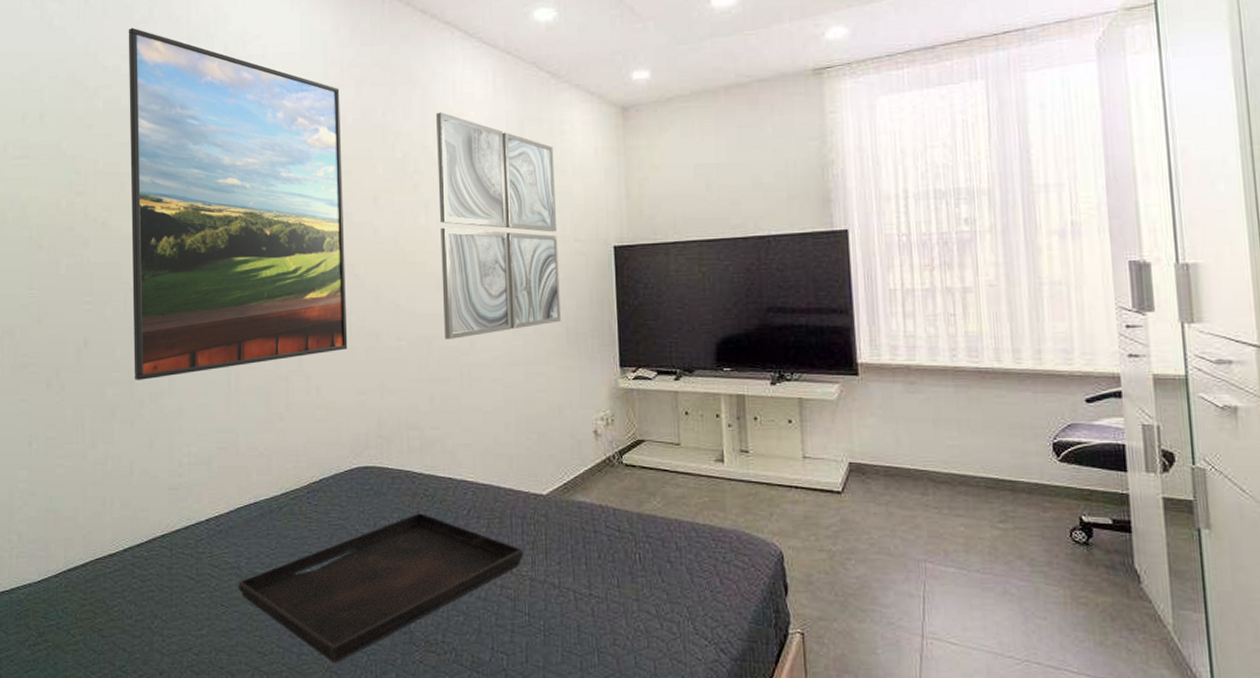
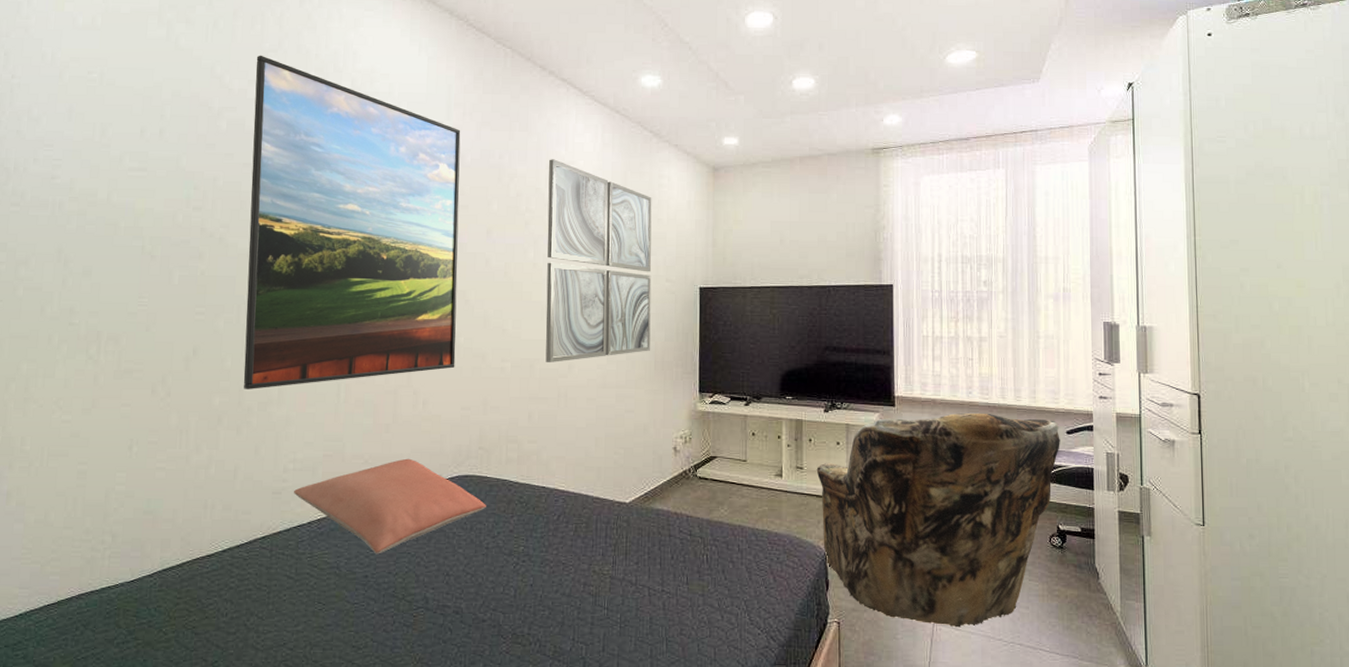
pillow: none [190,449,389,554] -> present [294,458,486,554]
serving tray: present [238,513,523,663] -> none [336,518,606,655]
armchair: none [765,381,1078,642] -> present [816,413,1060,628]

